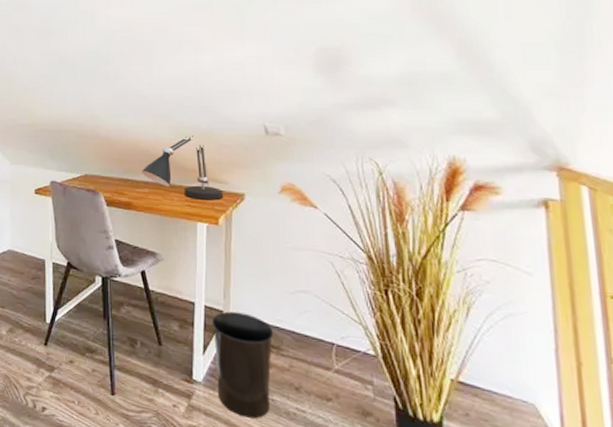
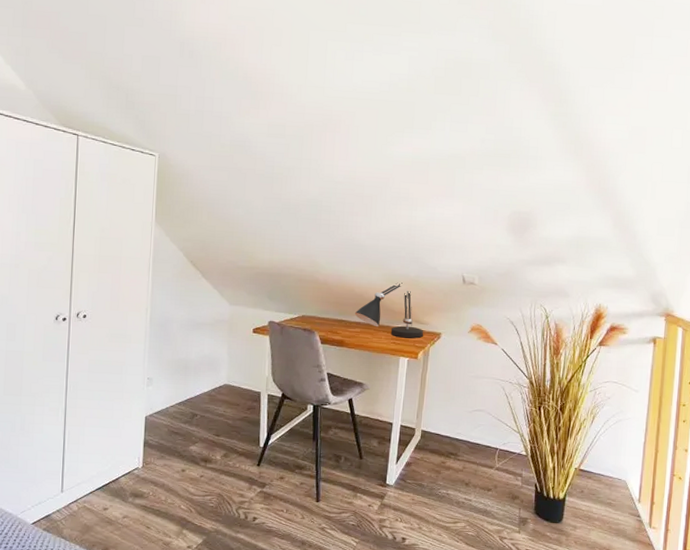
waste bin: present [211,311,274,418] -> none [405,428,454,509]

